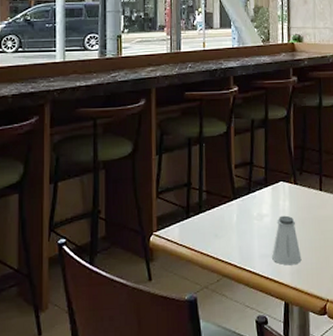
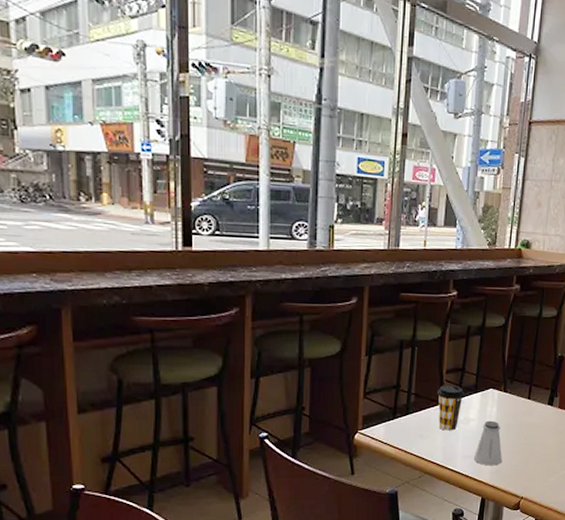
coffee cup: none [228,180,256,229] -> present [437,385,465,431]

